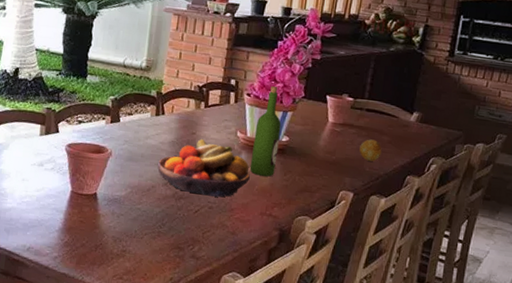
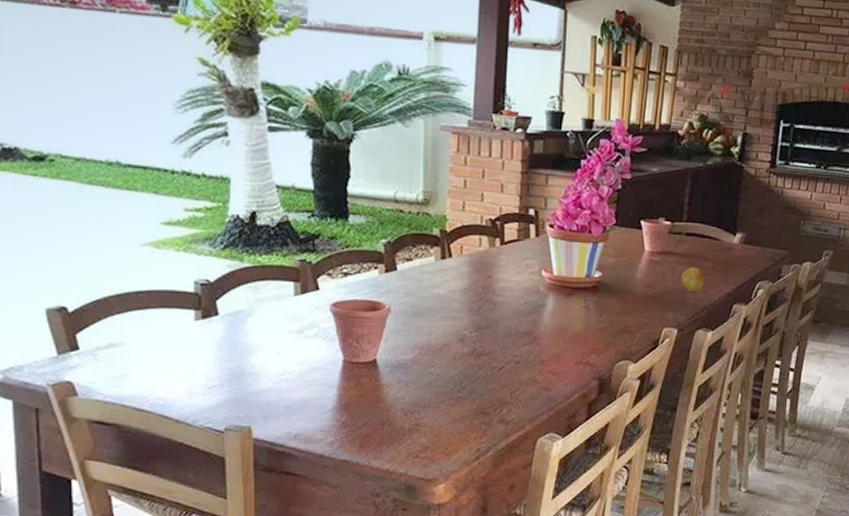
fruit bowl: present [157,138,250,197] -> none [448,282,560,349]
wine bottle: present [249,85,282,177] -> none [559,213,592,320]

